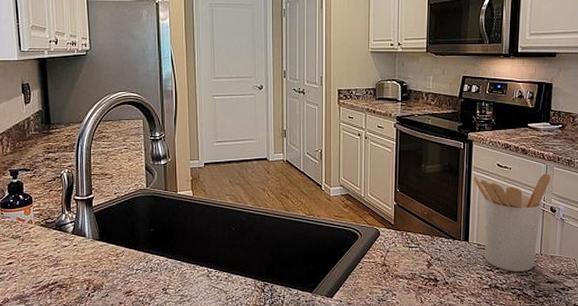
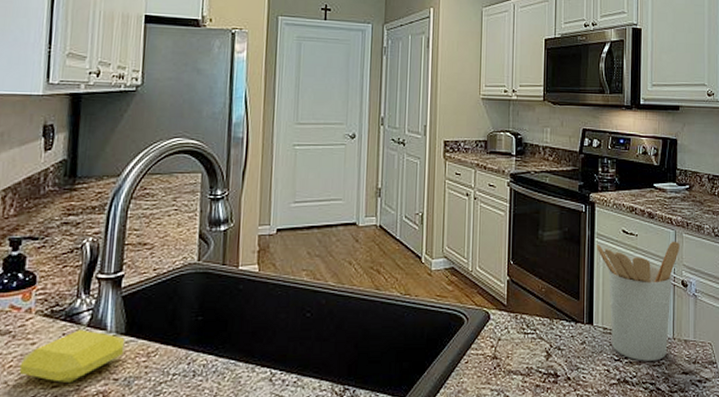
soap bar: none [29,236,100,274] -> present [19,329,125,384]

